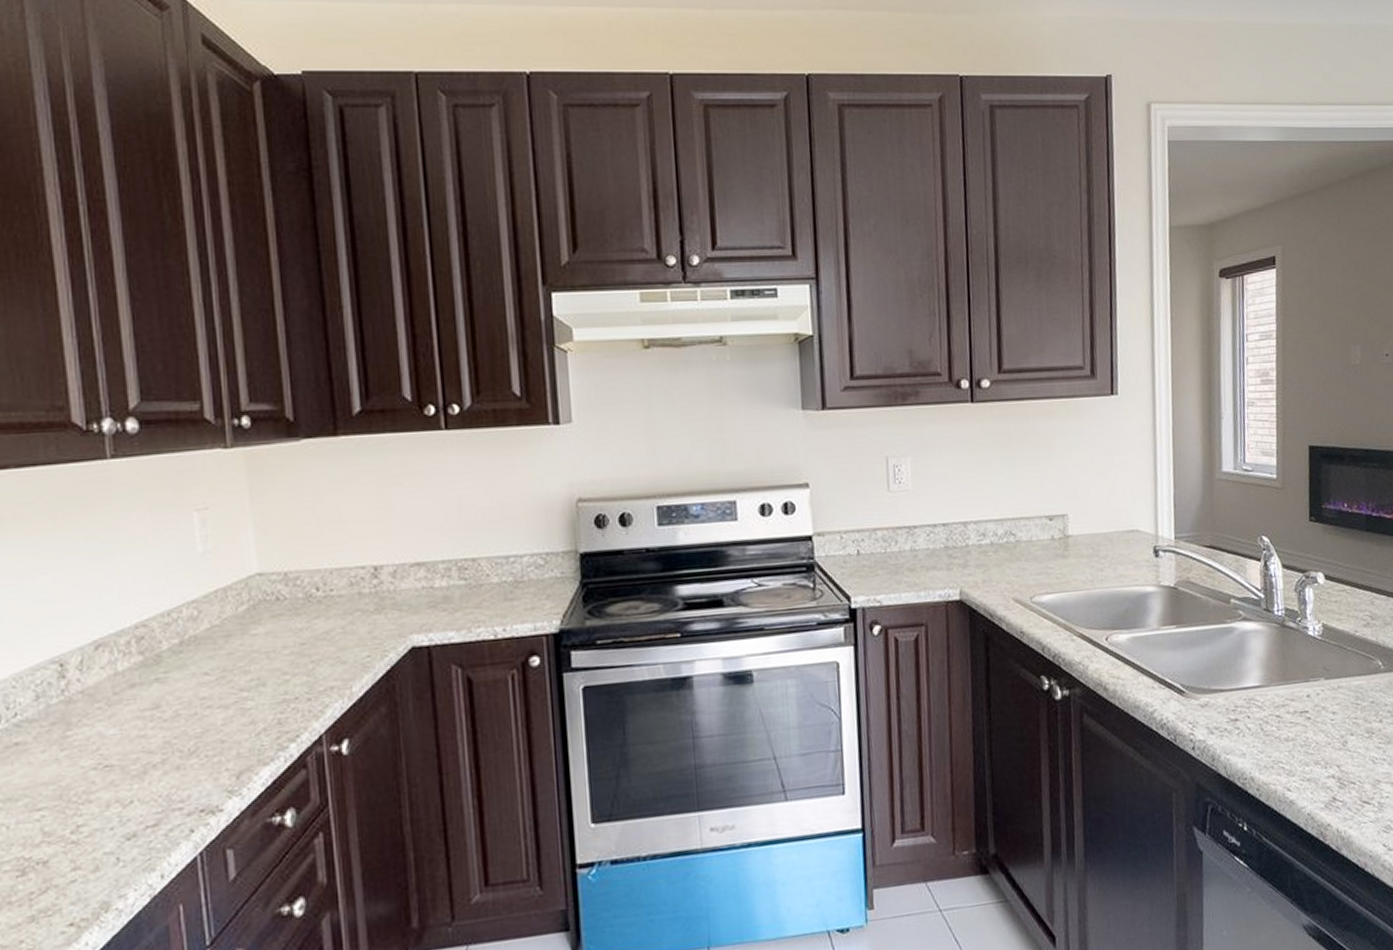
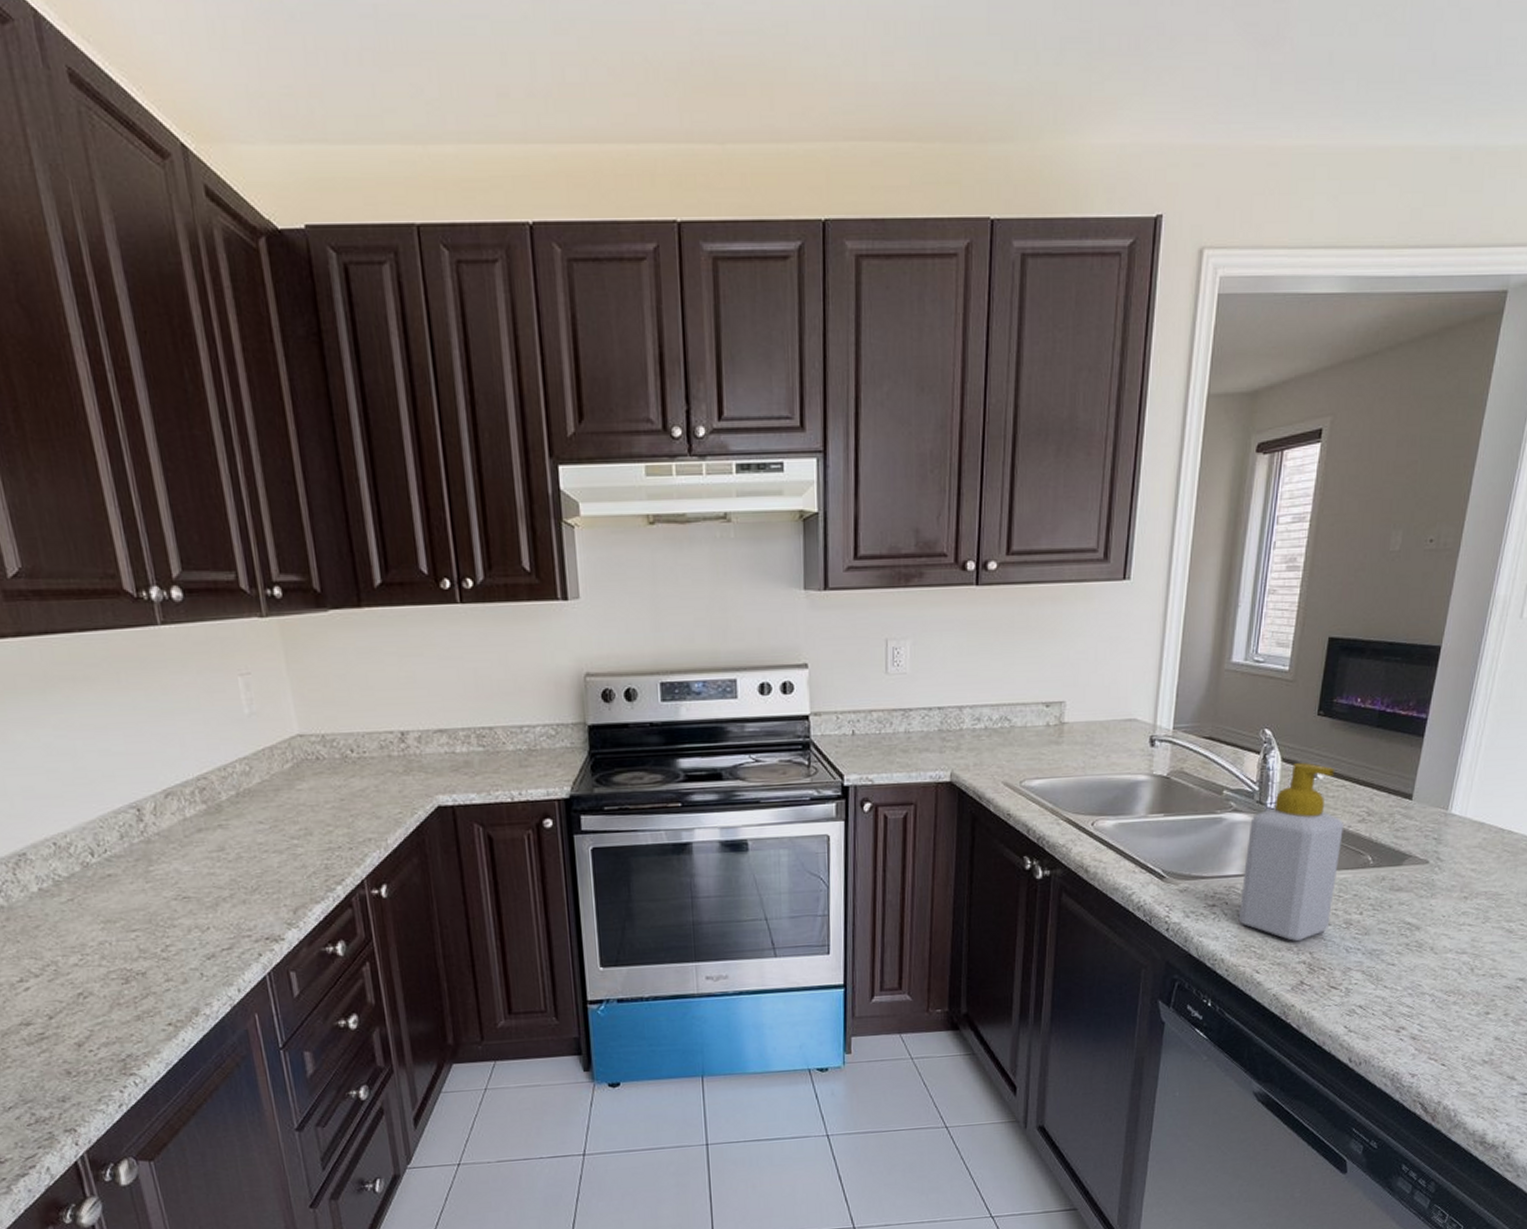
soap bottle: none [1260,568,1352,754] -> present [1238,763,1343,941]

